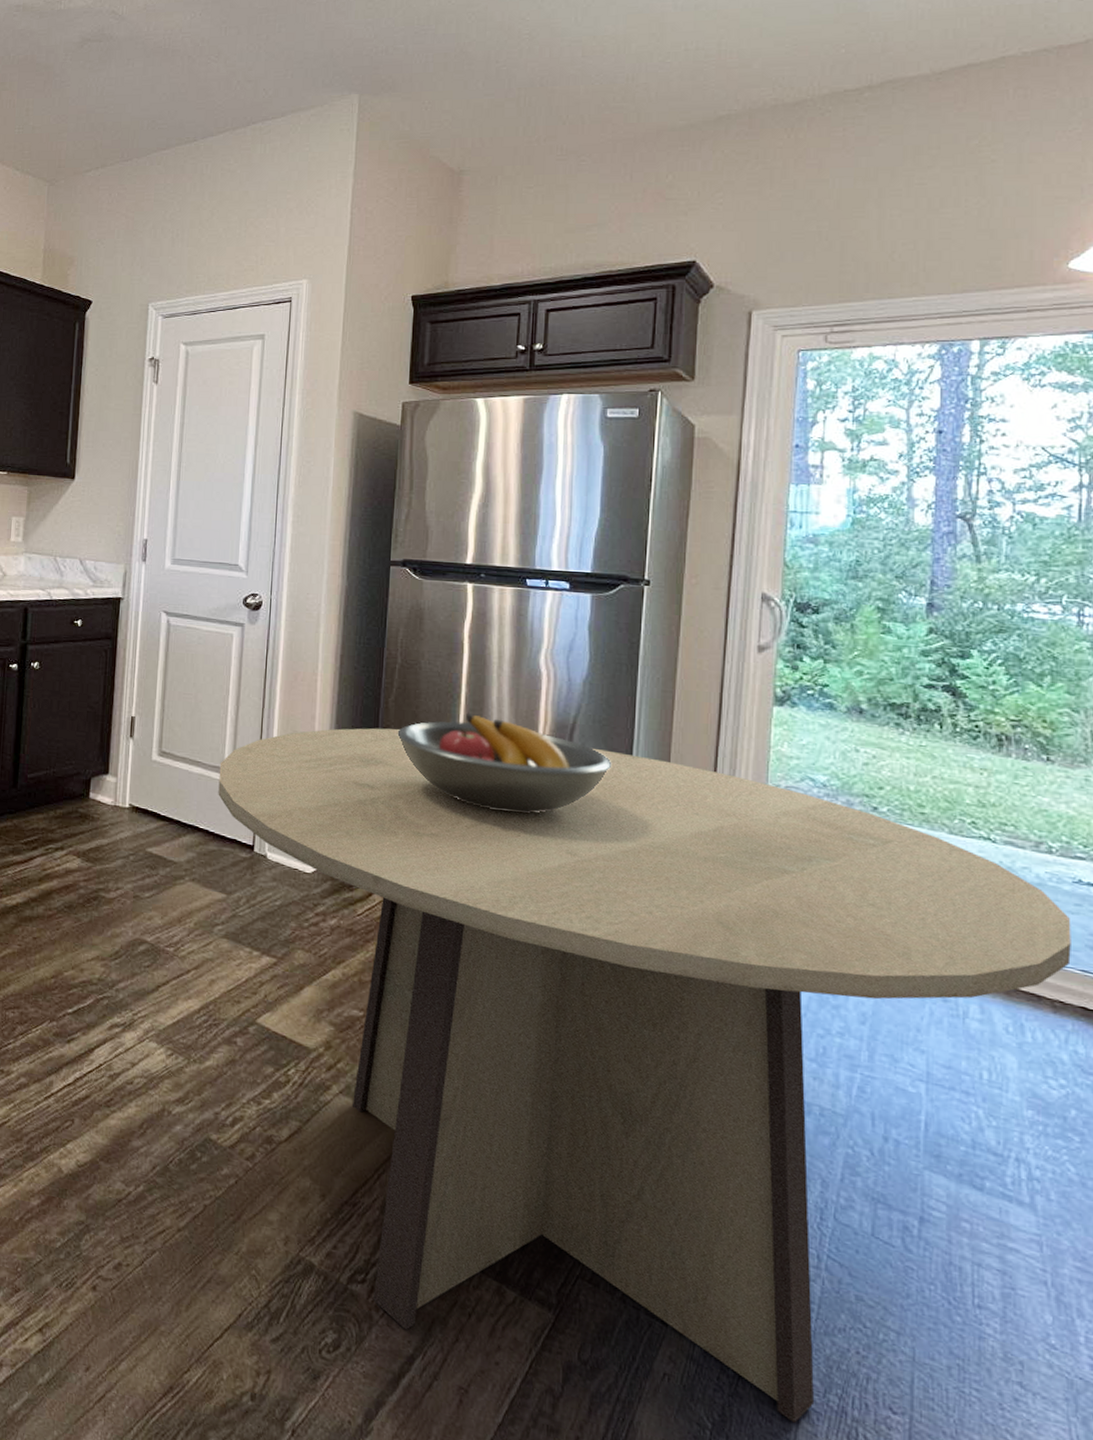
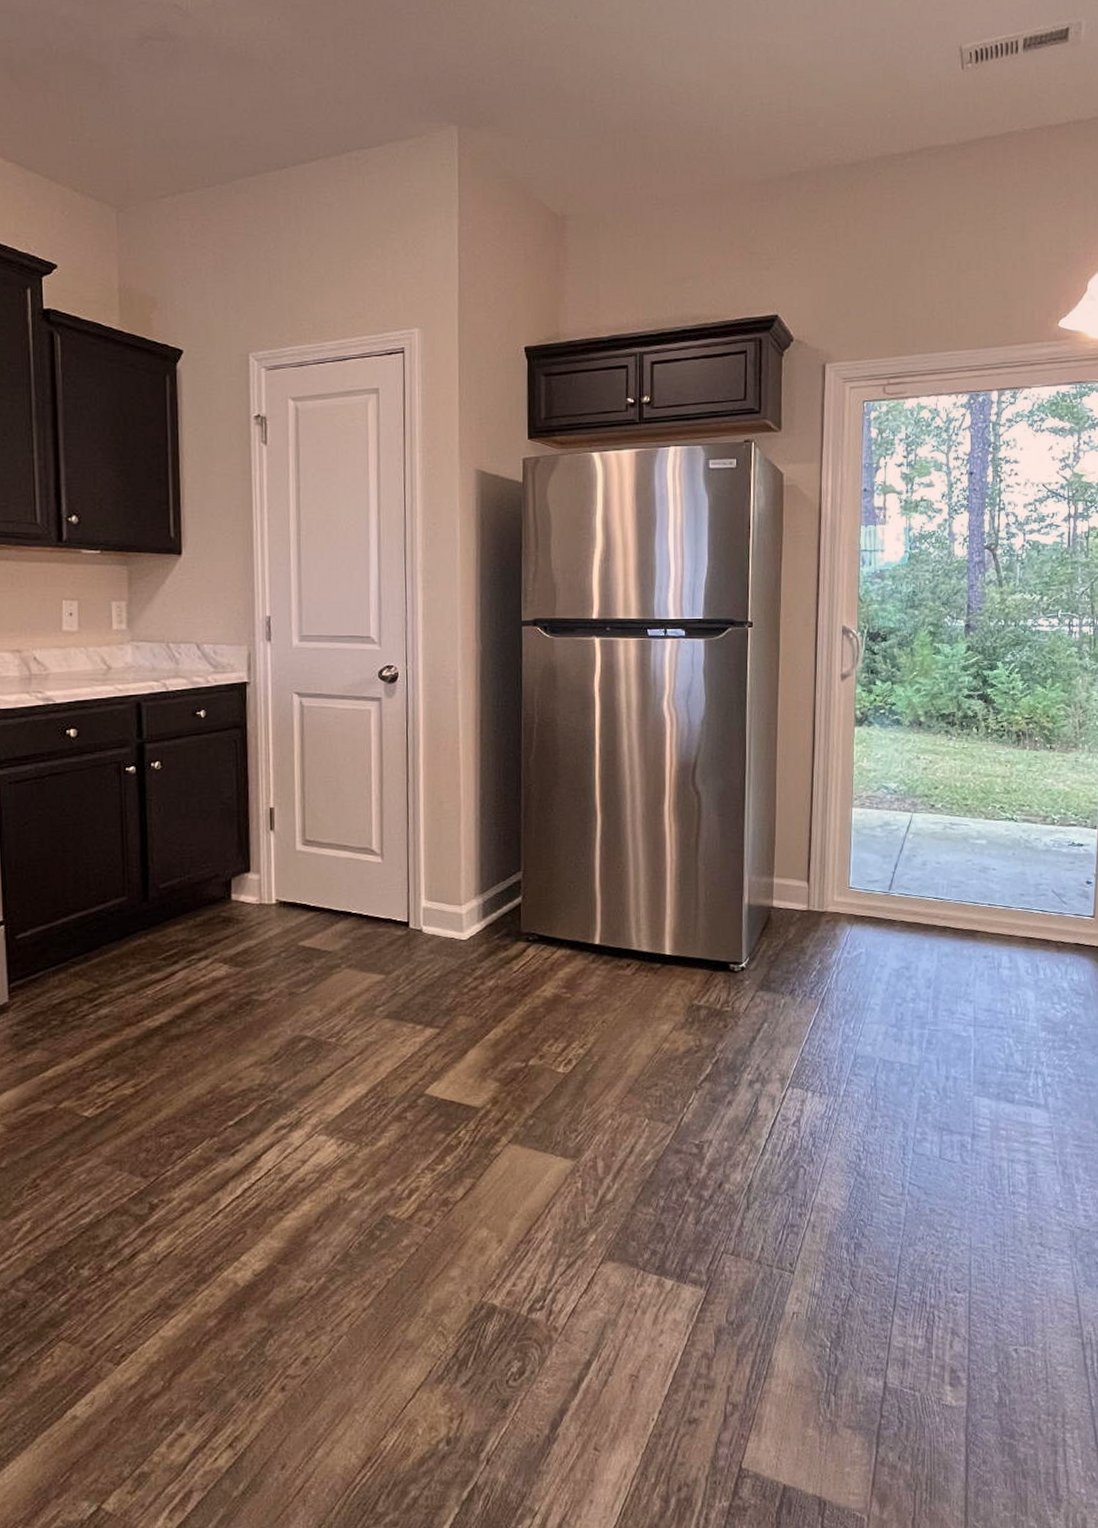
dining table: present [218,728,1071,1423] -> none [367,783,1068,1340]
fruit bowl: present [397,712,612,813] -> none [539,763,729,853]

